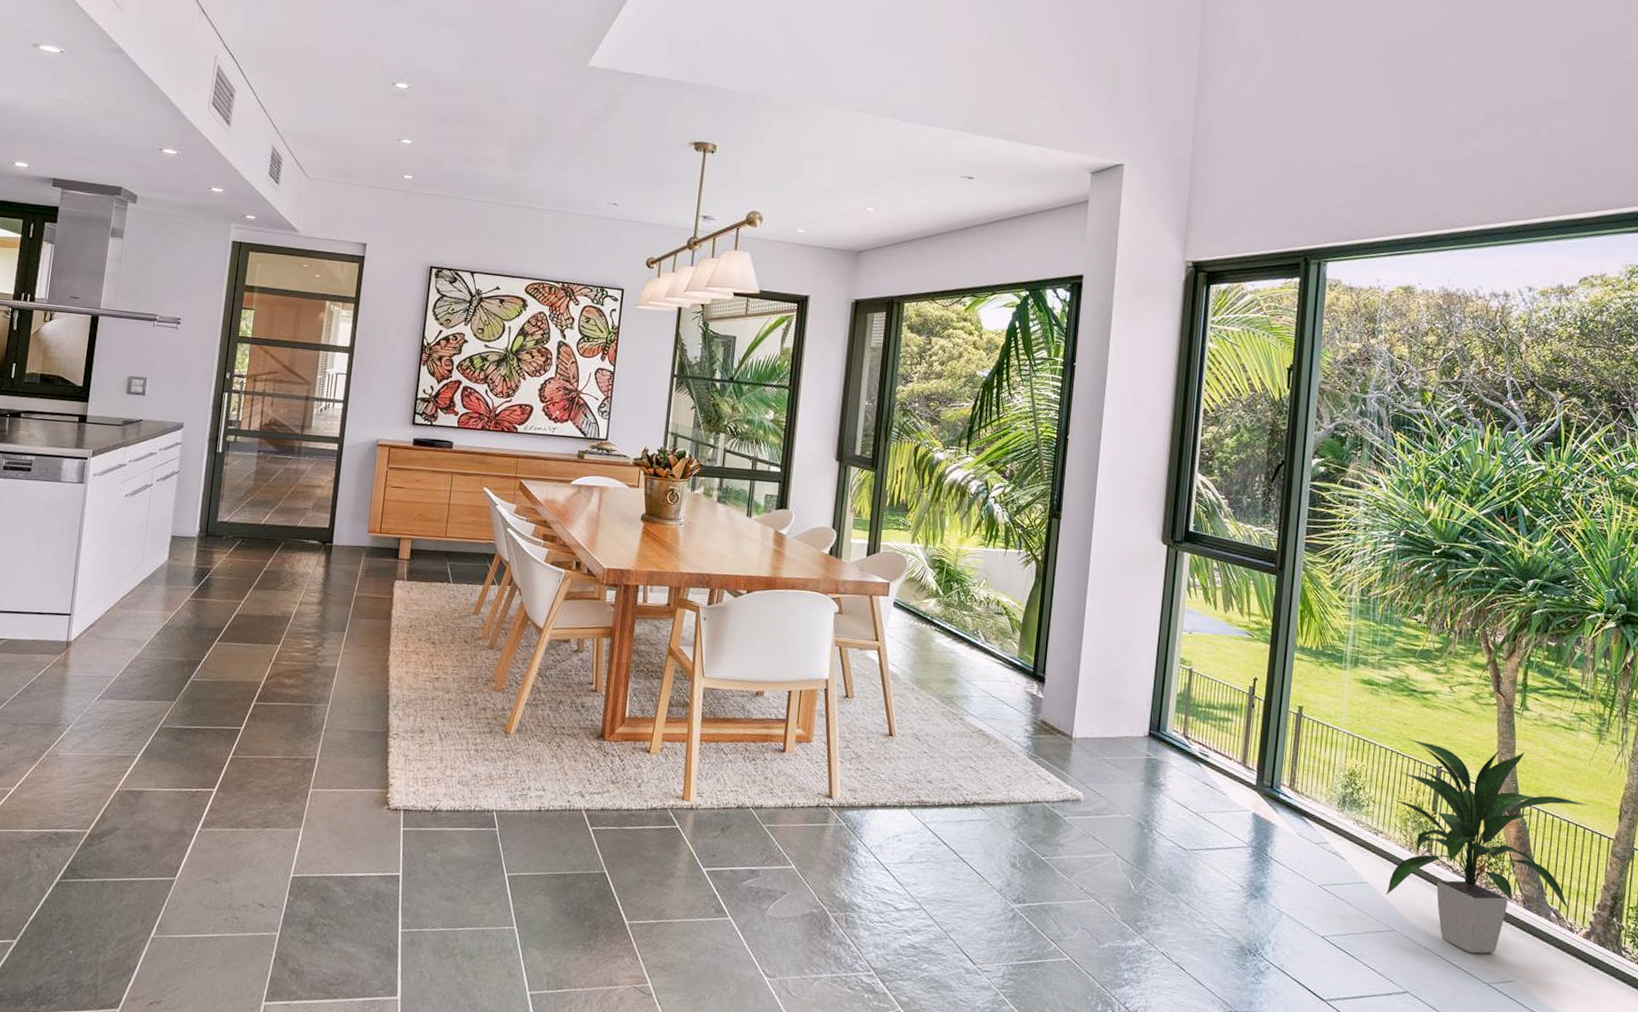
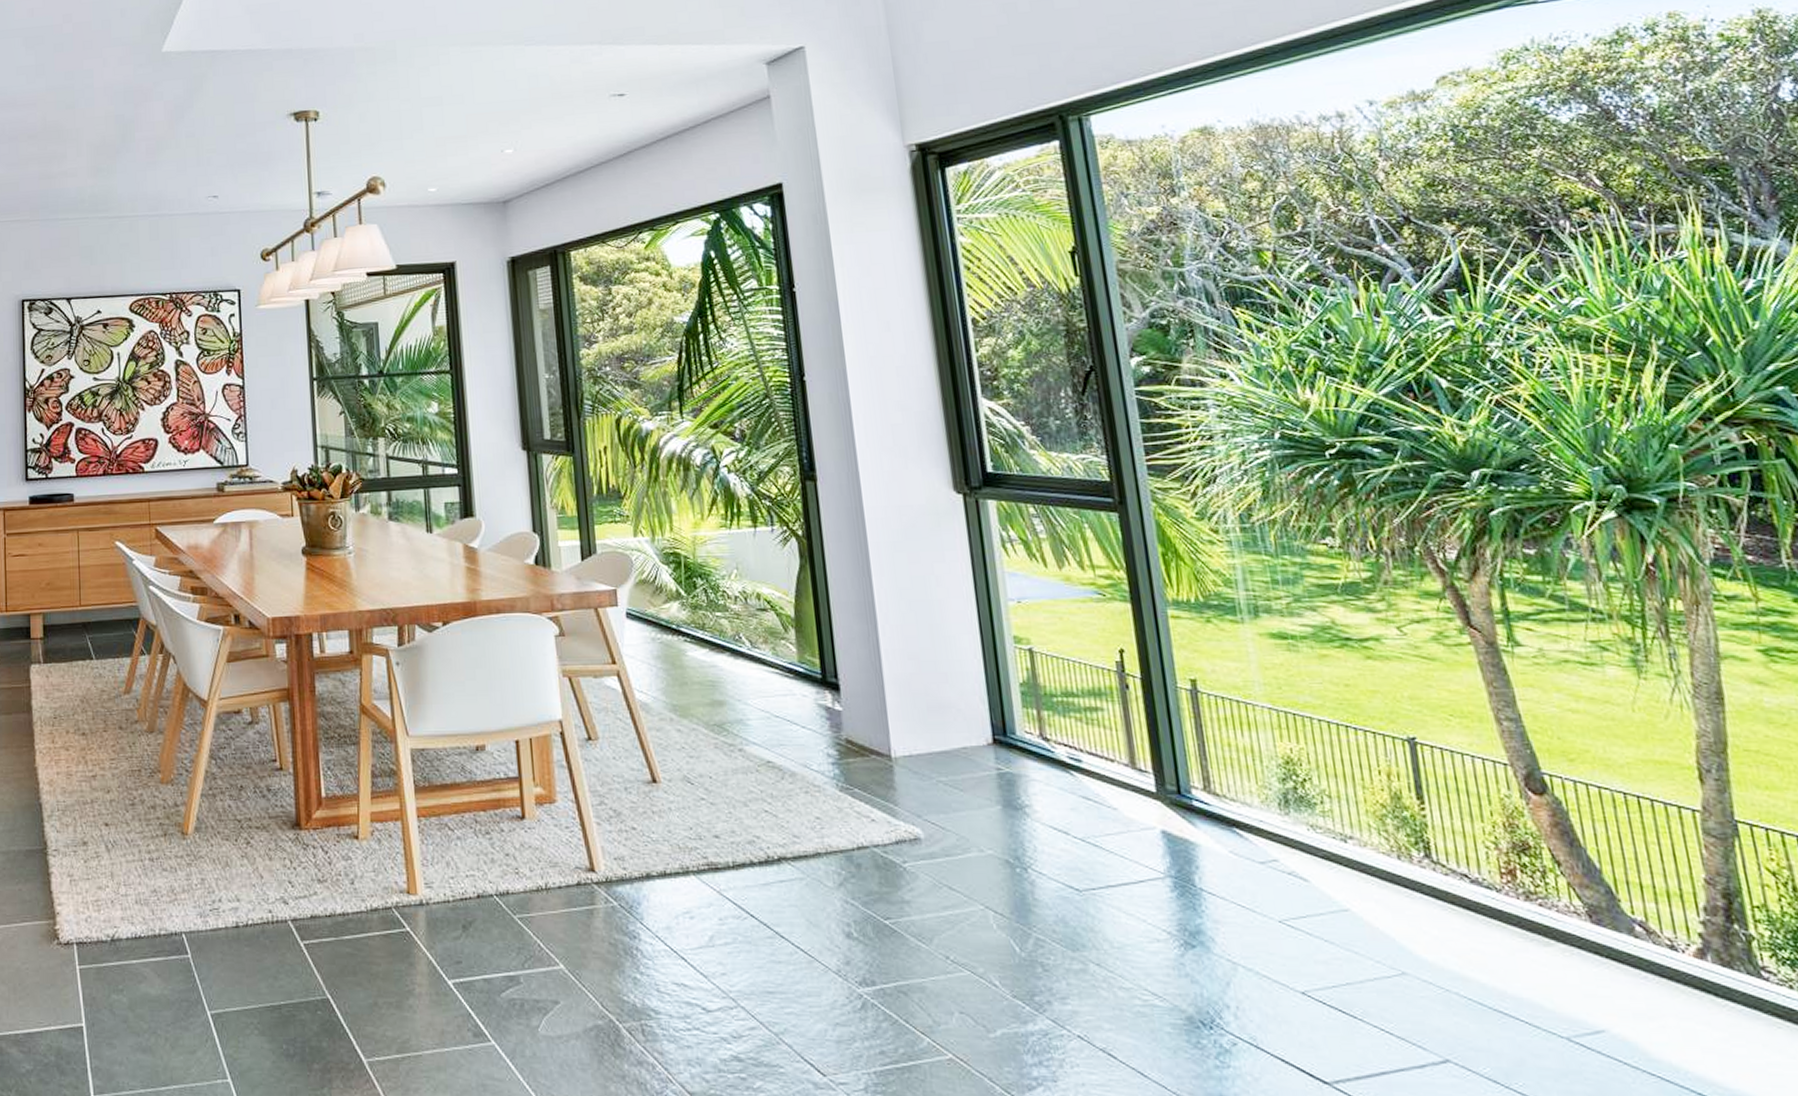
indoor plant: present [1386,738,1588,954] -> none [1353,698,1662,996]

